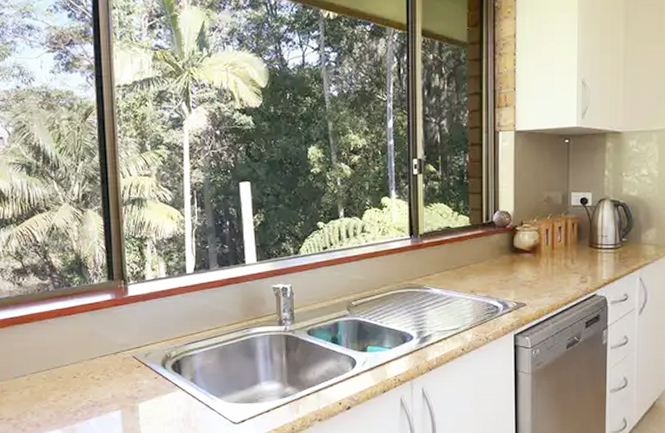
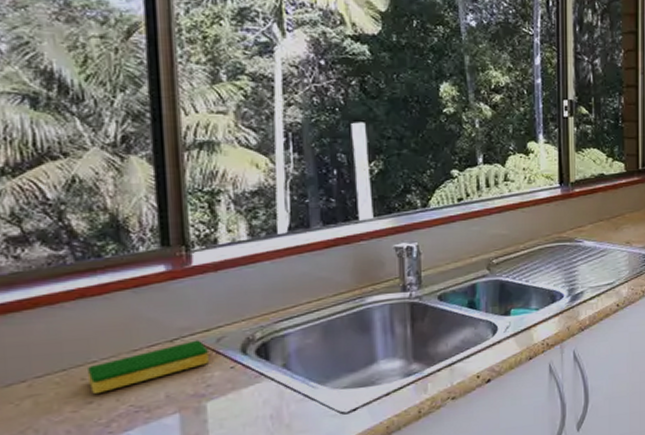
dish sponge: none [63,354,140,390] -> present [88,340,208,395]

